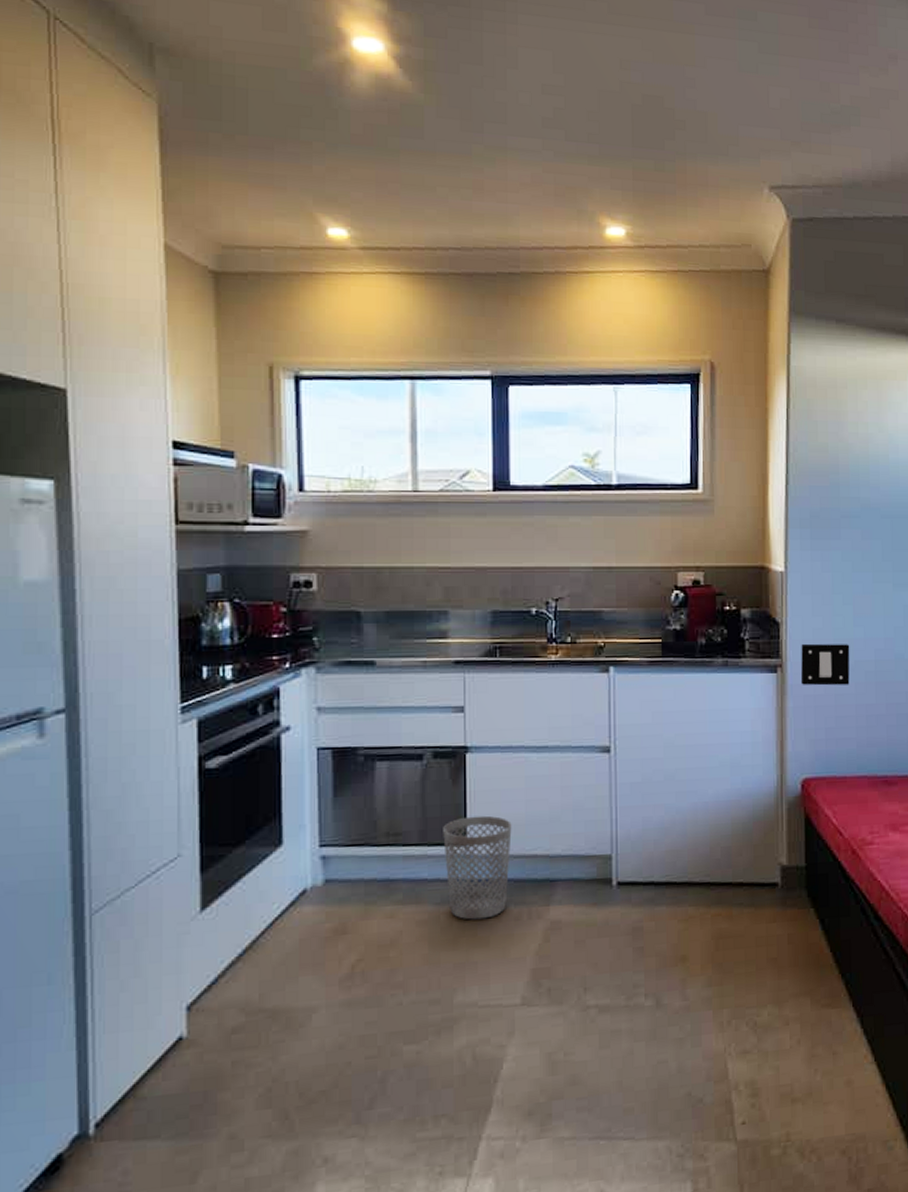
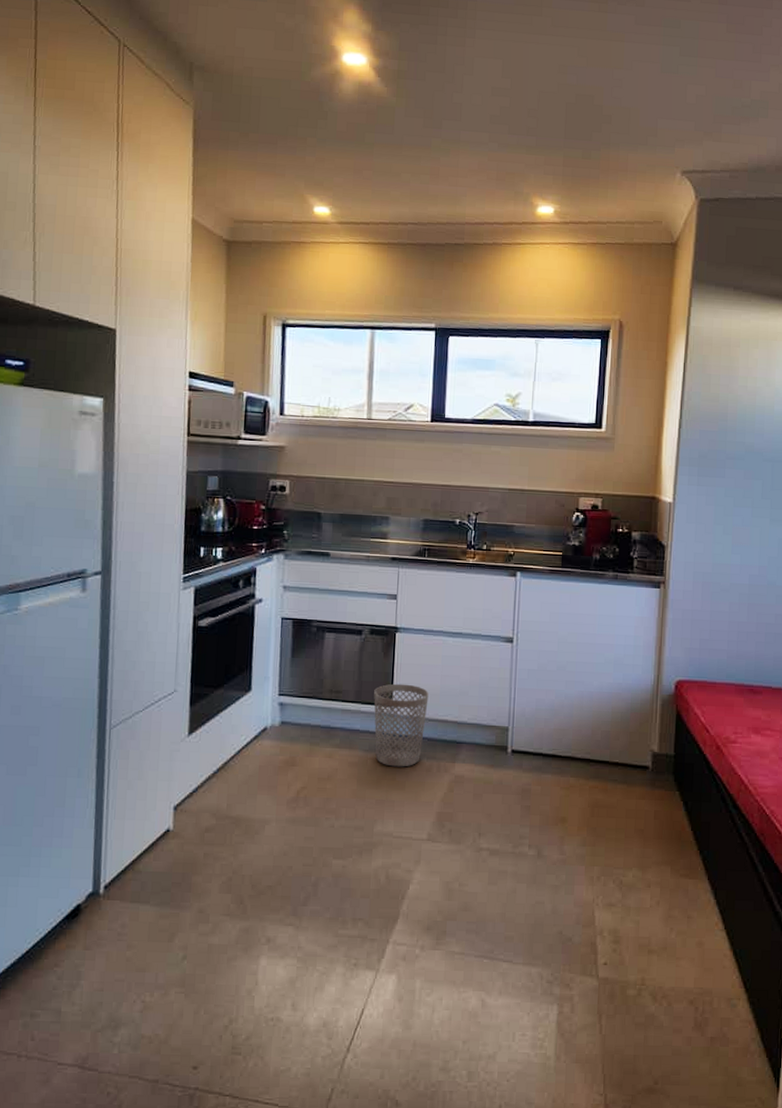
light switch: present [800,643,850,686] -> none [680,565,727,604]

